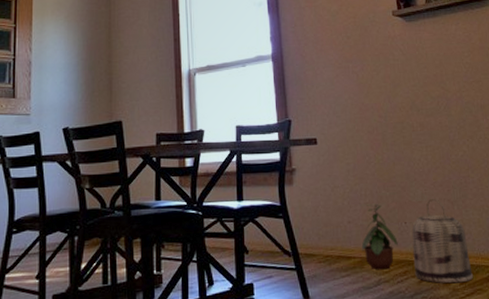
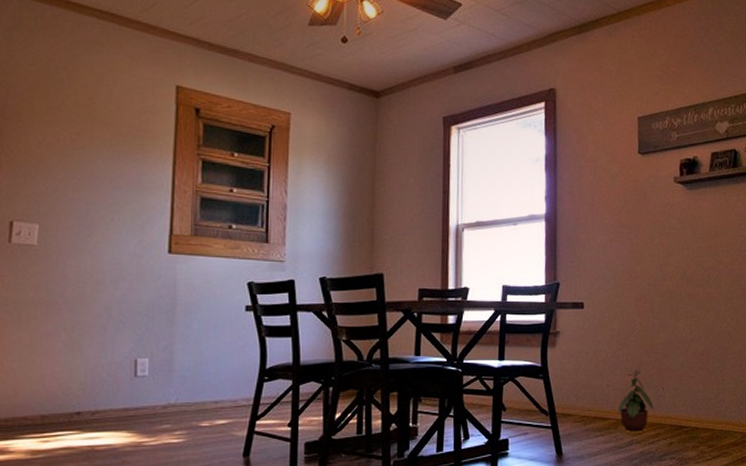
basket: present [411,199,474,284] -> none [666,367,722,447]

